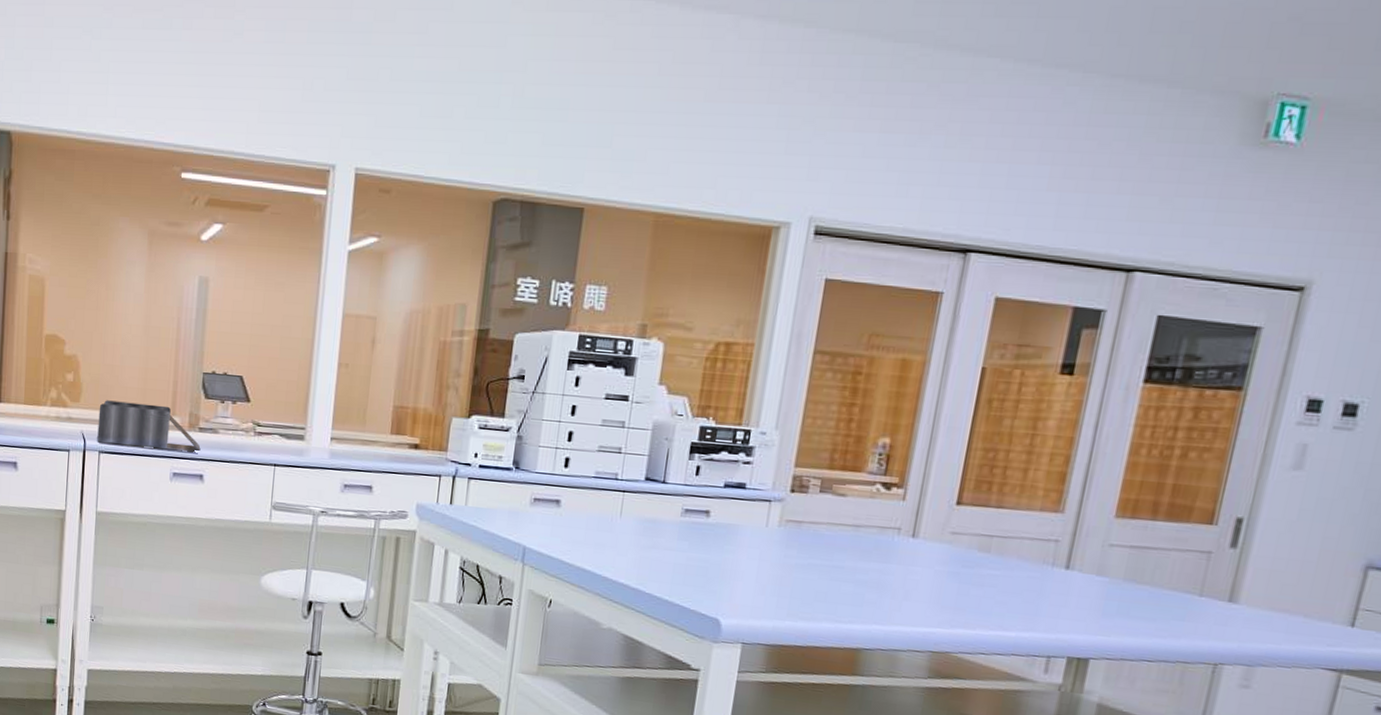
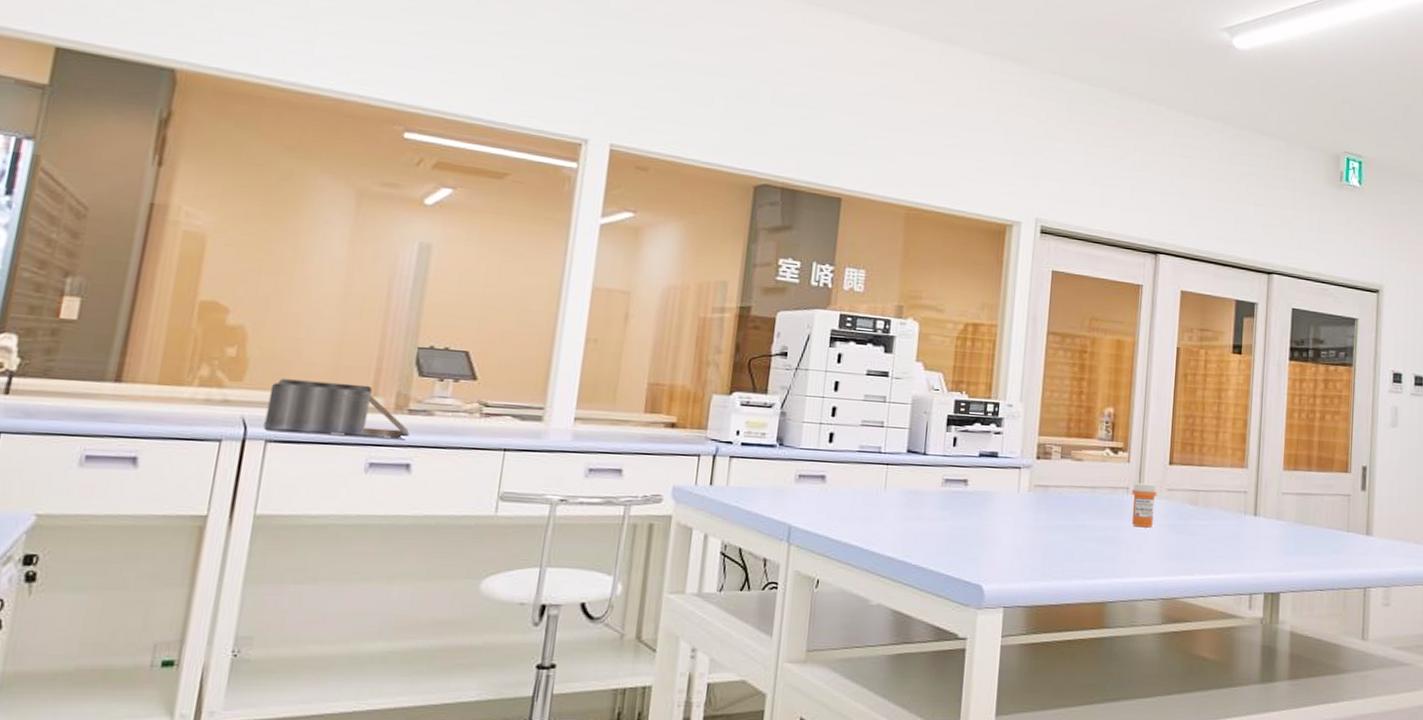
medicine bottle: none [900,523,937,574] -> present [1131,483,1157,528]

